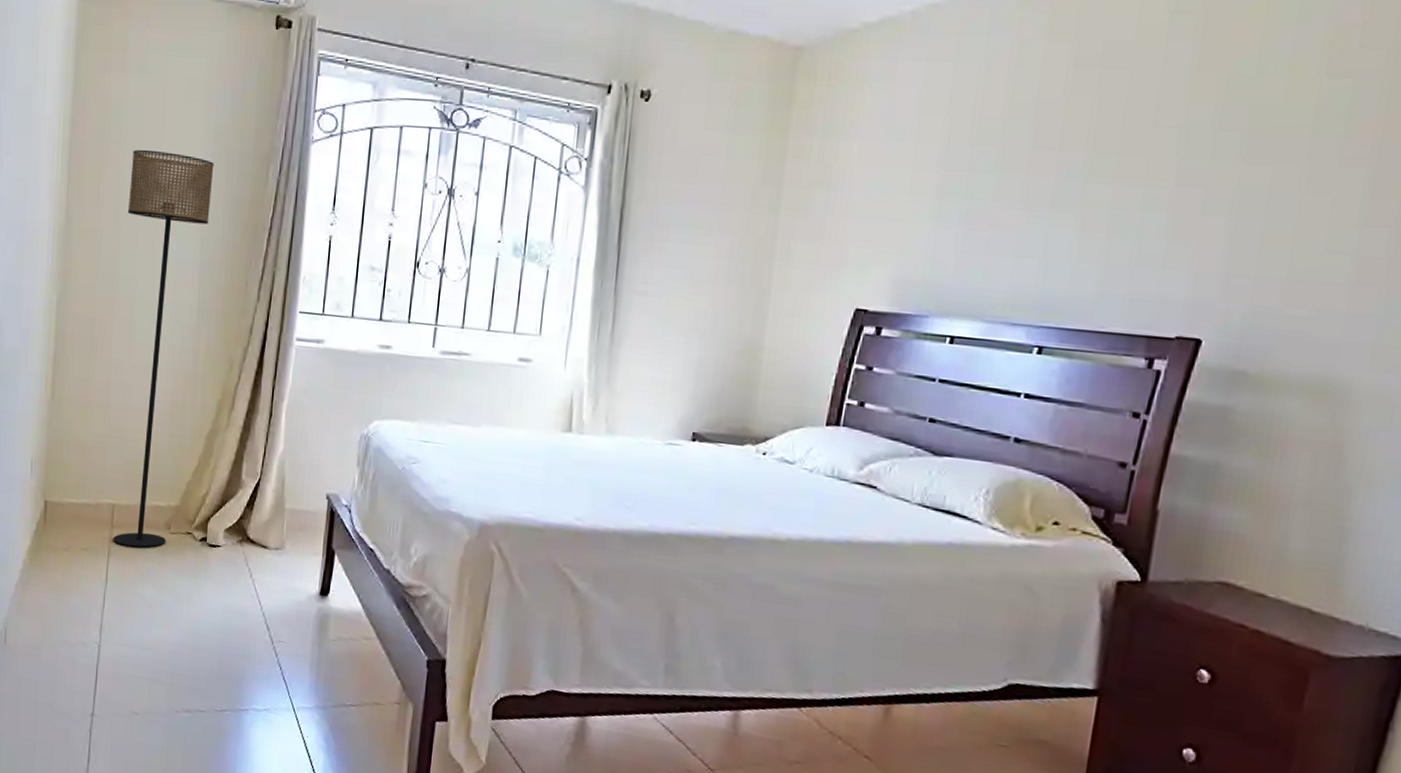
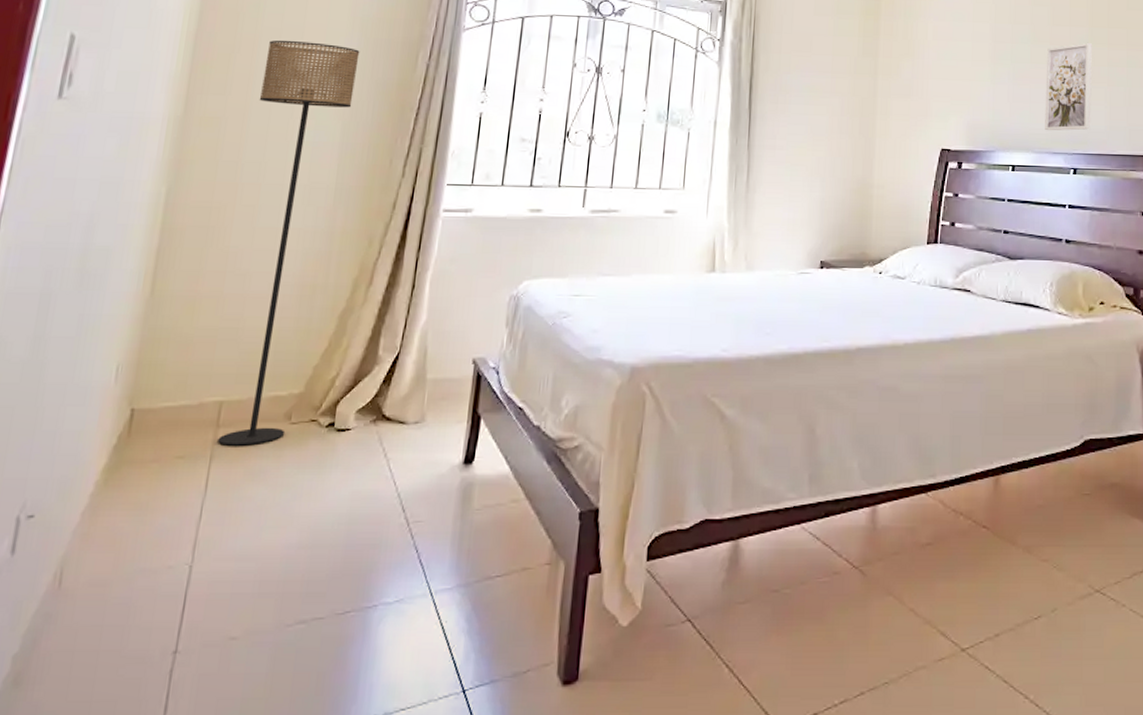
wall art: none [1003,173,1090,296] -> present [1045,42,1092,131]

